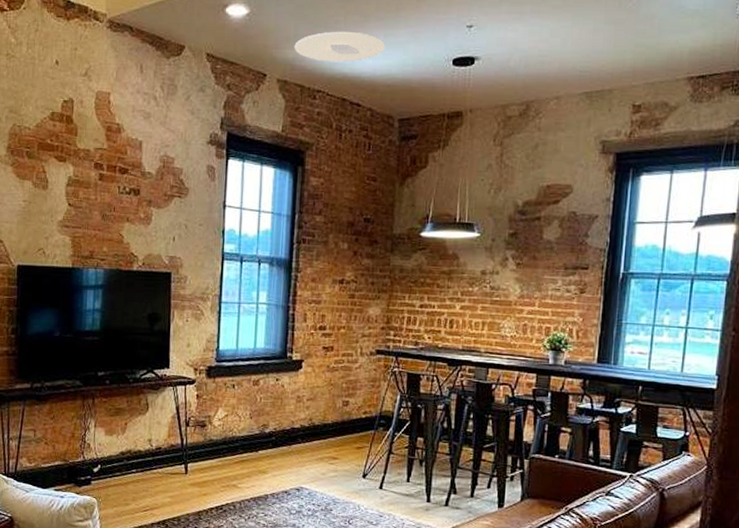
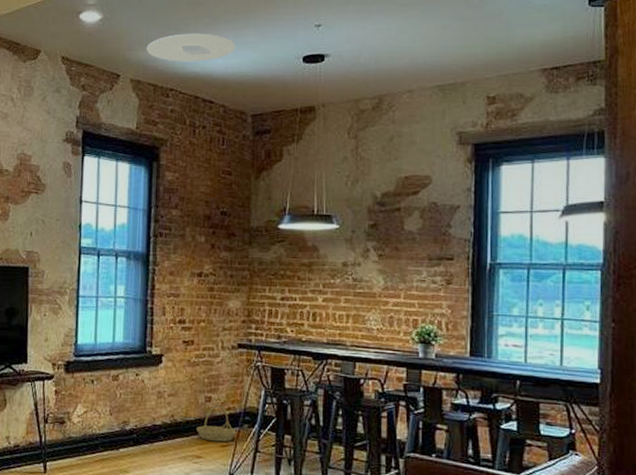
basket: none [333,408,372,445] -> present [197,404,237,442]

